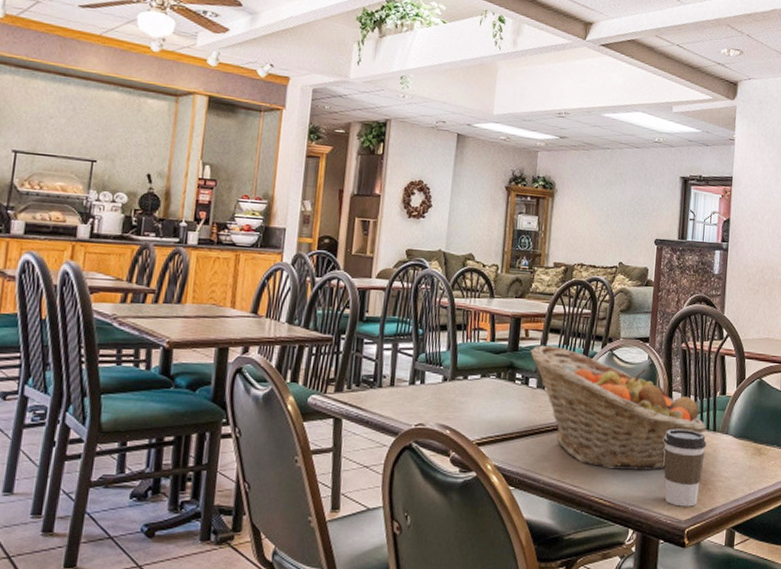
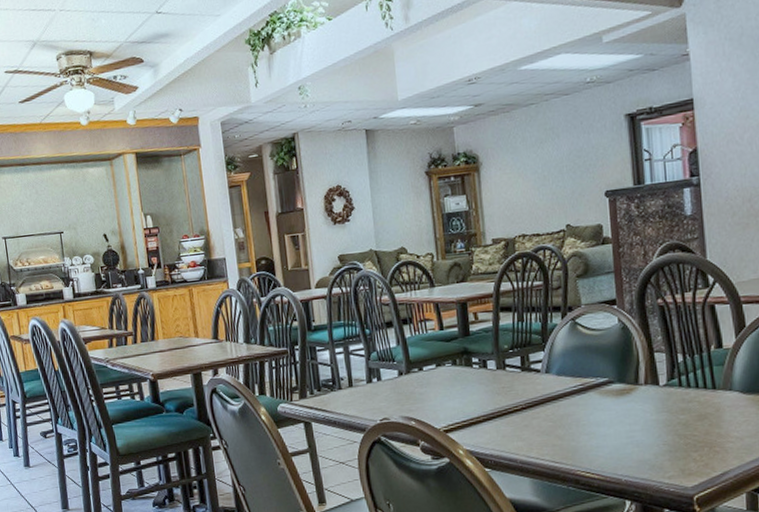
fruit basket: present [530,345,707,470] -> none [483,324,704,442]
coffee cup: present [663,429,707,507] -> none [652,391,706,473]

